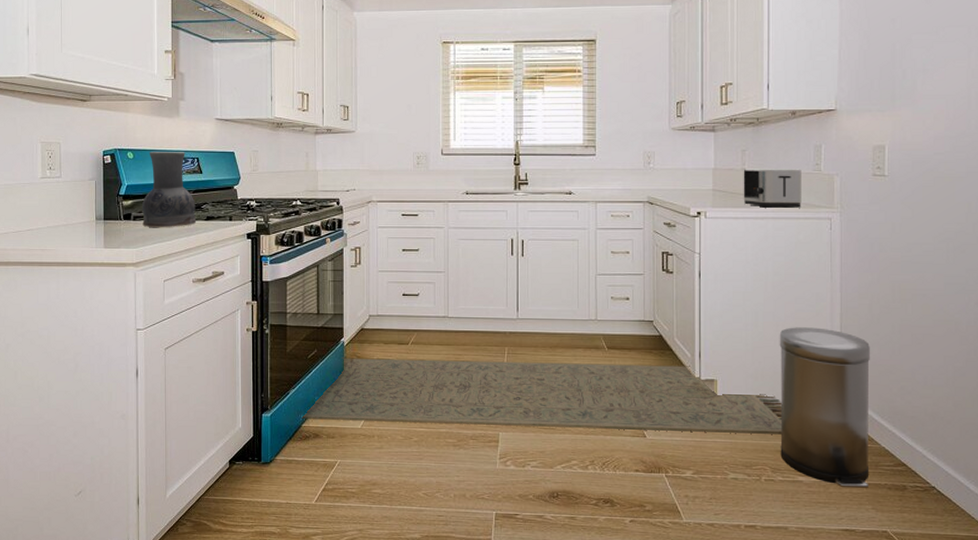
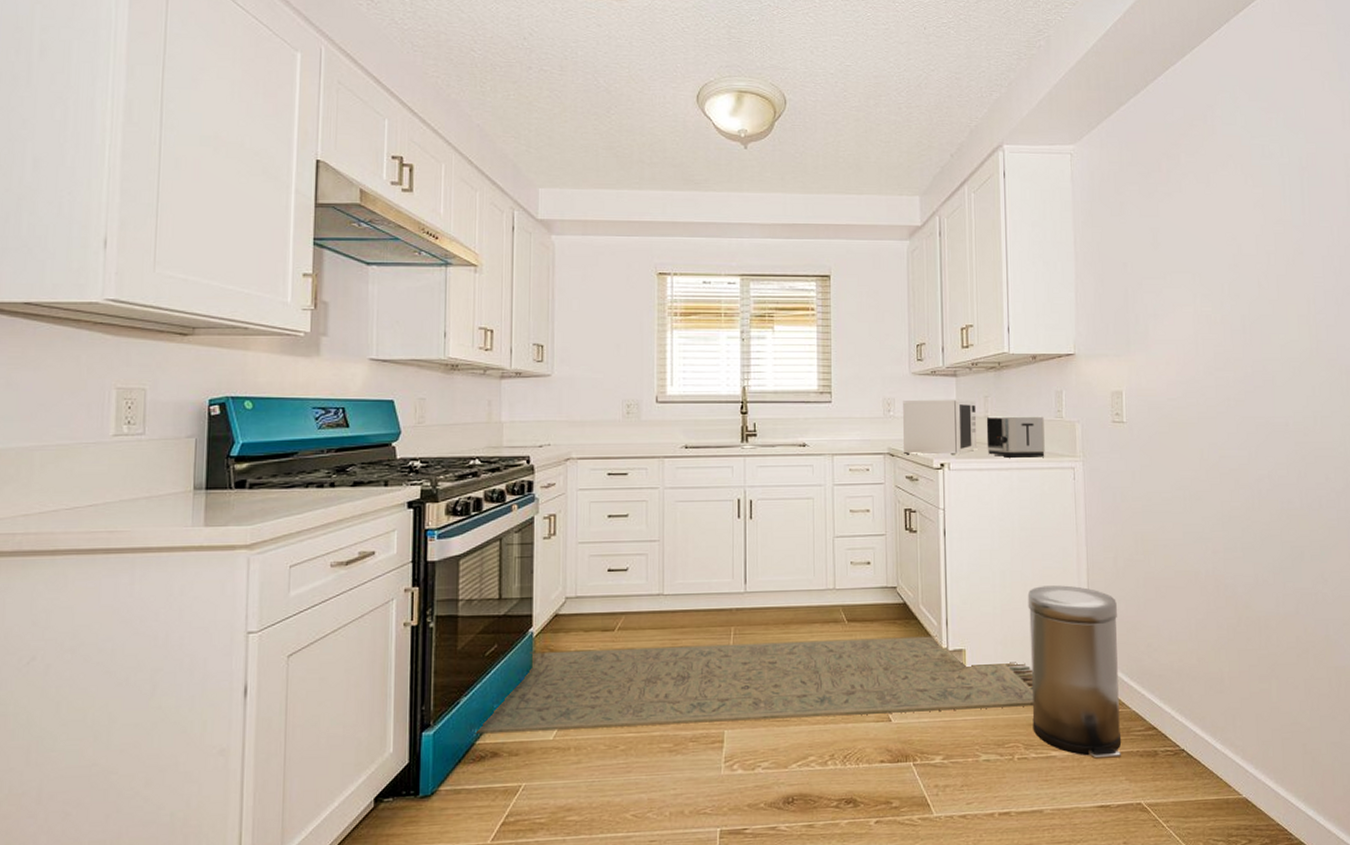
vase: present [142,151,197,228] -> none [262,399,339,498]
microwave: none [662,153,734,205] -> present [903,399,977,456]

